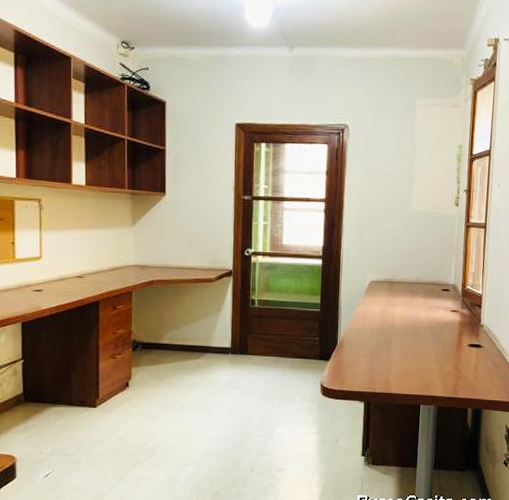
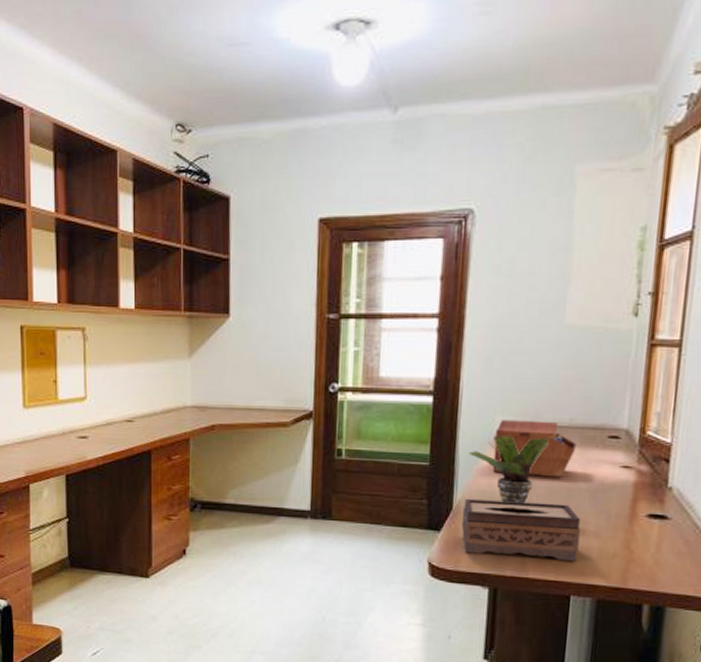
tissue box: none [344,335,426,379] -> present [461,498,581,561]
potted plant: none [348,289,403,339] -> present [468,436,549,504]
sewing box: none [365,277,422,319] -> present [492,419,577,478]

